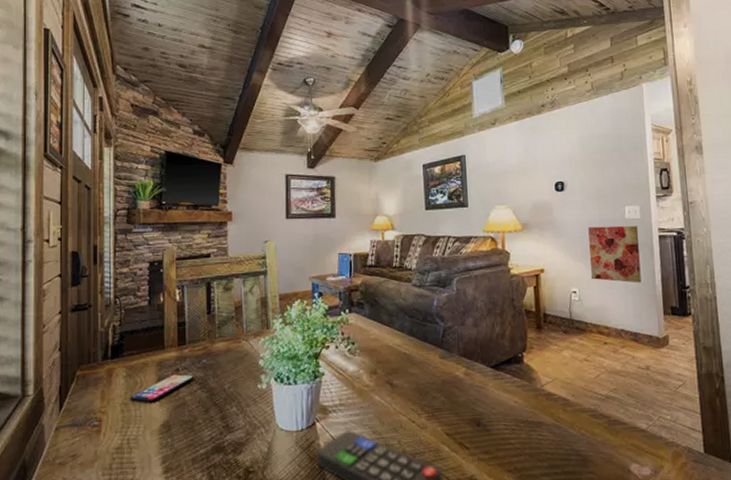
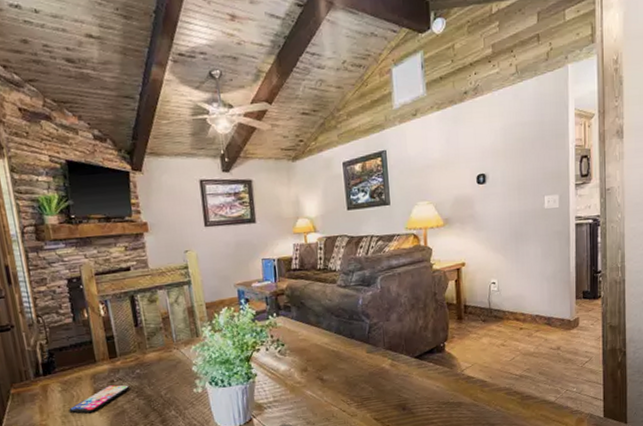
wall art: present [588,225,642,283] -> none [508,215,557,271]

